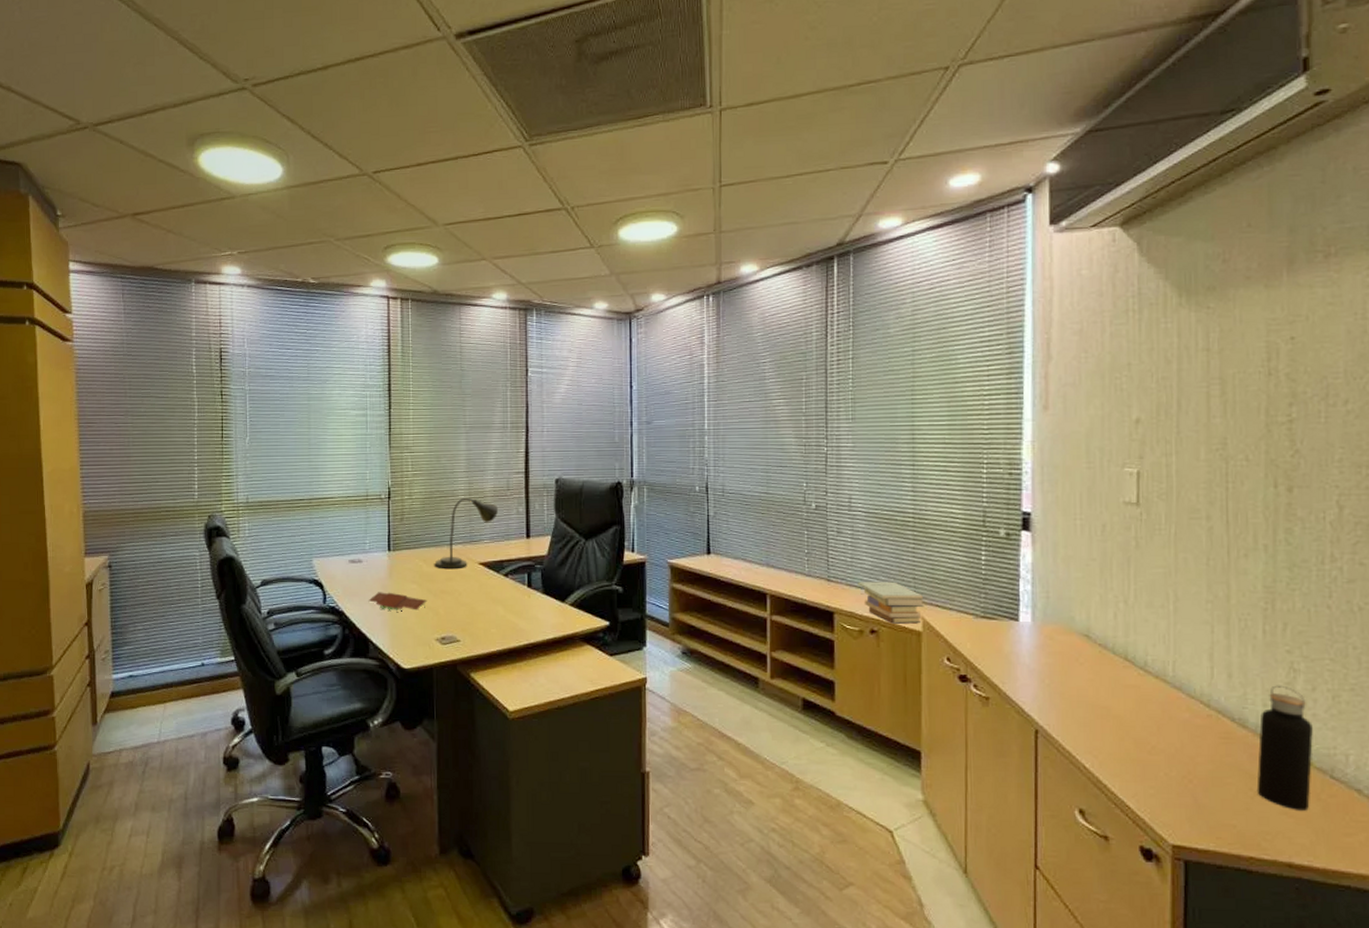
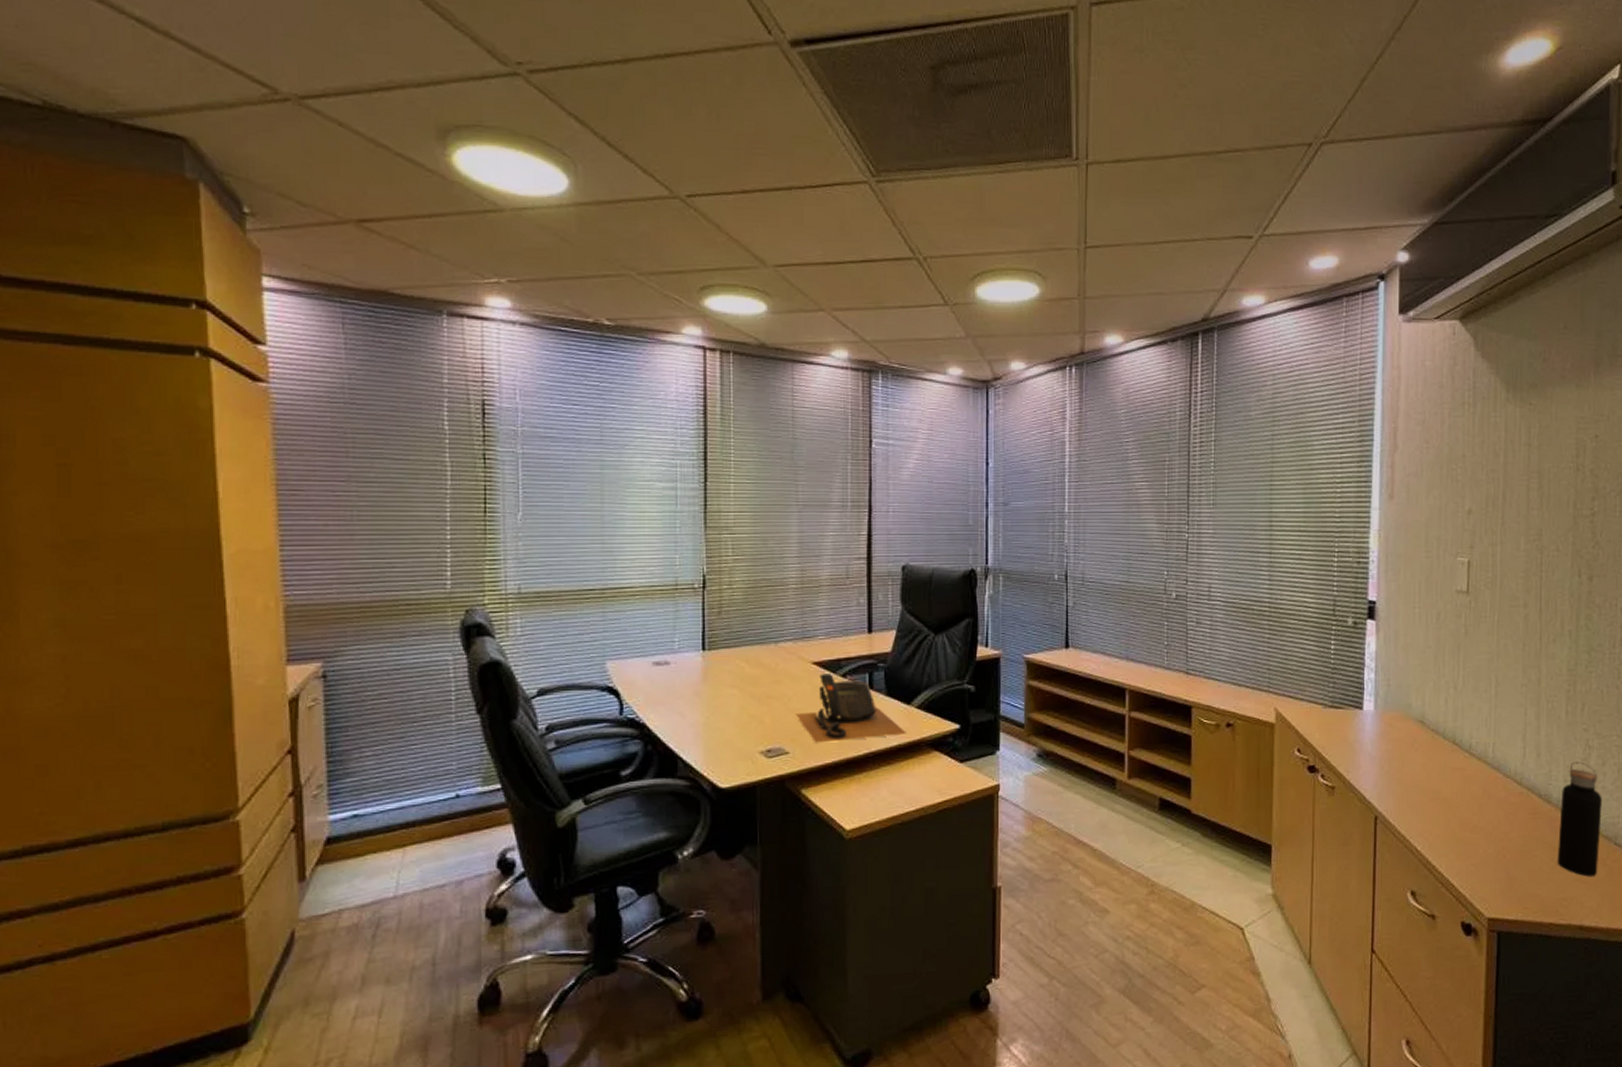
papers: present [368,592,428,612] -> none [677,699,750,722]
desk lamp: present [433,497,499,568] -> none [757,586,836,670]
telephone: none [465,573,561,633] -> present [795,674,906,743]
books: present [858,582,924,624] -> none [1215,673,1278,716]

